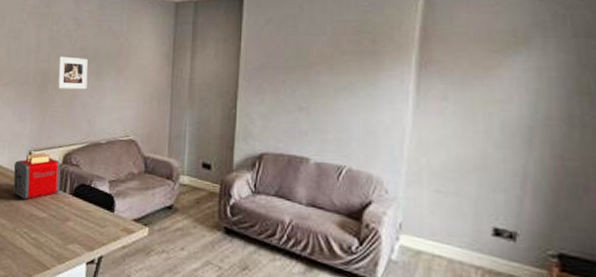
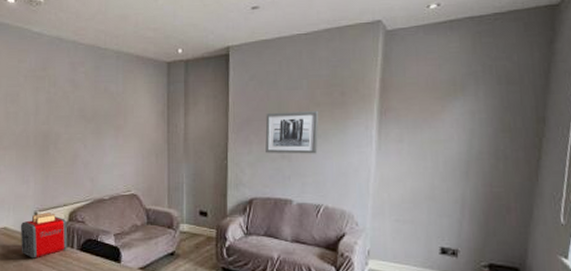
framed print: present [57,56,88,90] -> none [57,118,88,150]
wall art: none [280,59,345,108] -> present [265,110,319,154]

